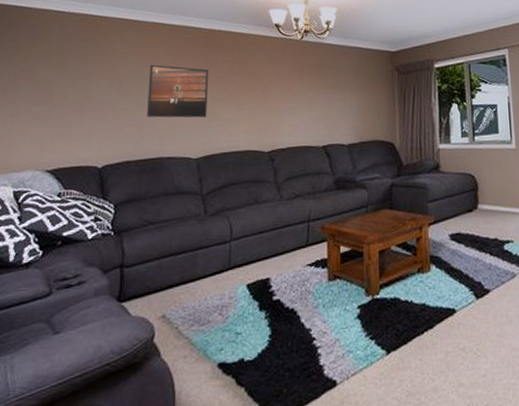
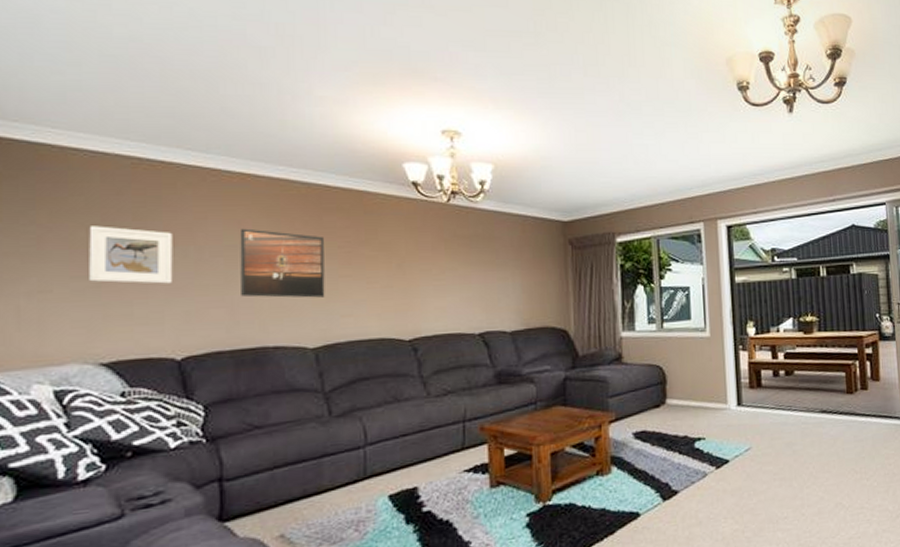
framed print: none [45,65,103,109] -> present [89,226,173,284]

